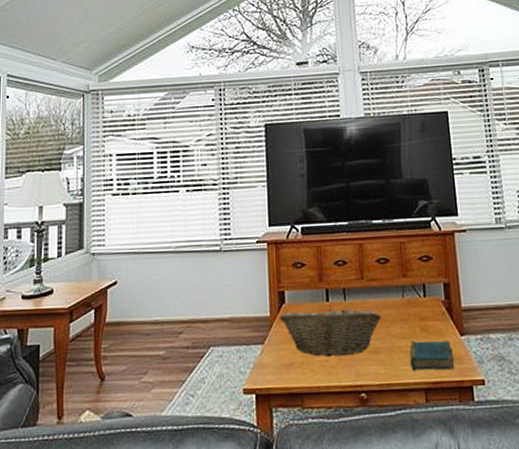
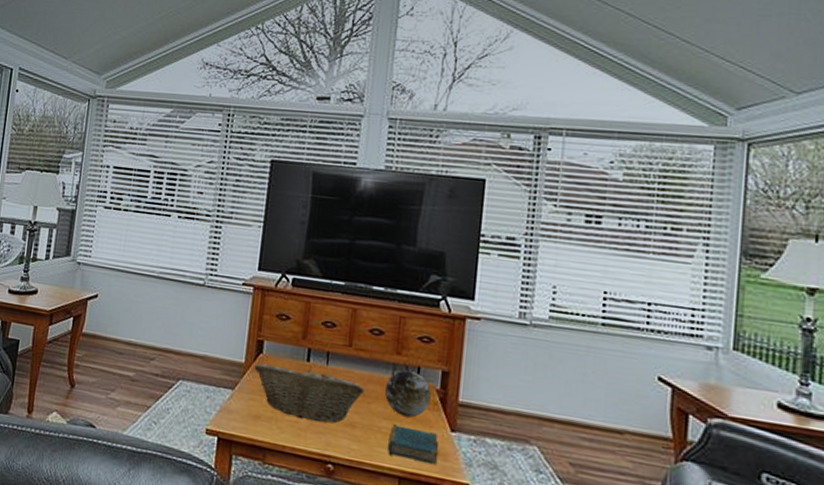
decorative orb: none [399,289,439,332] -> present [385,370,431,418]

